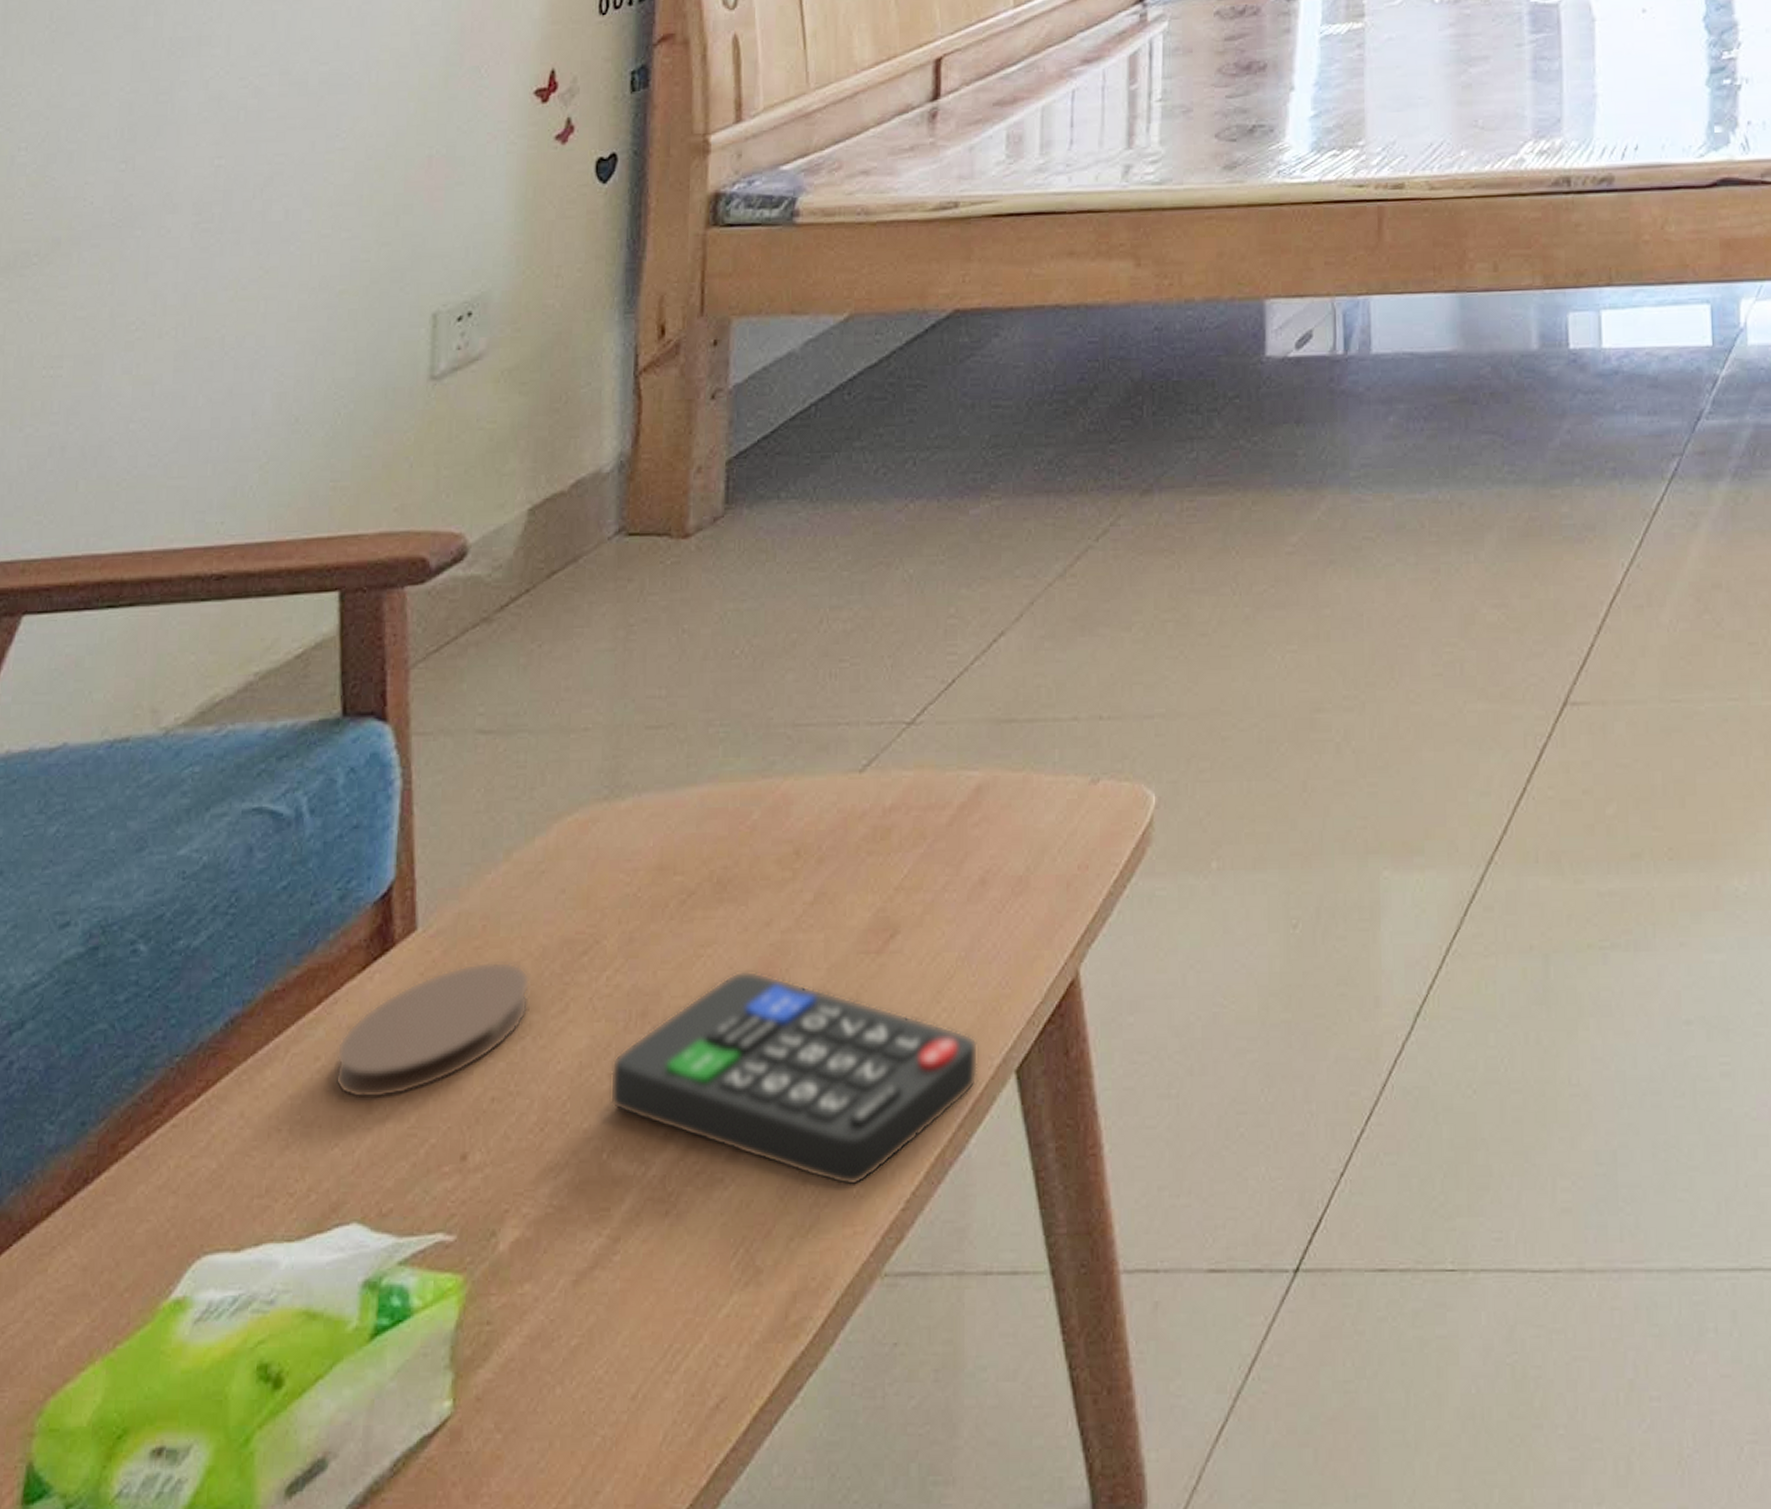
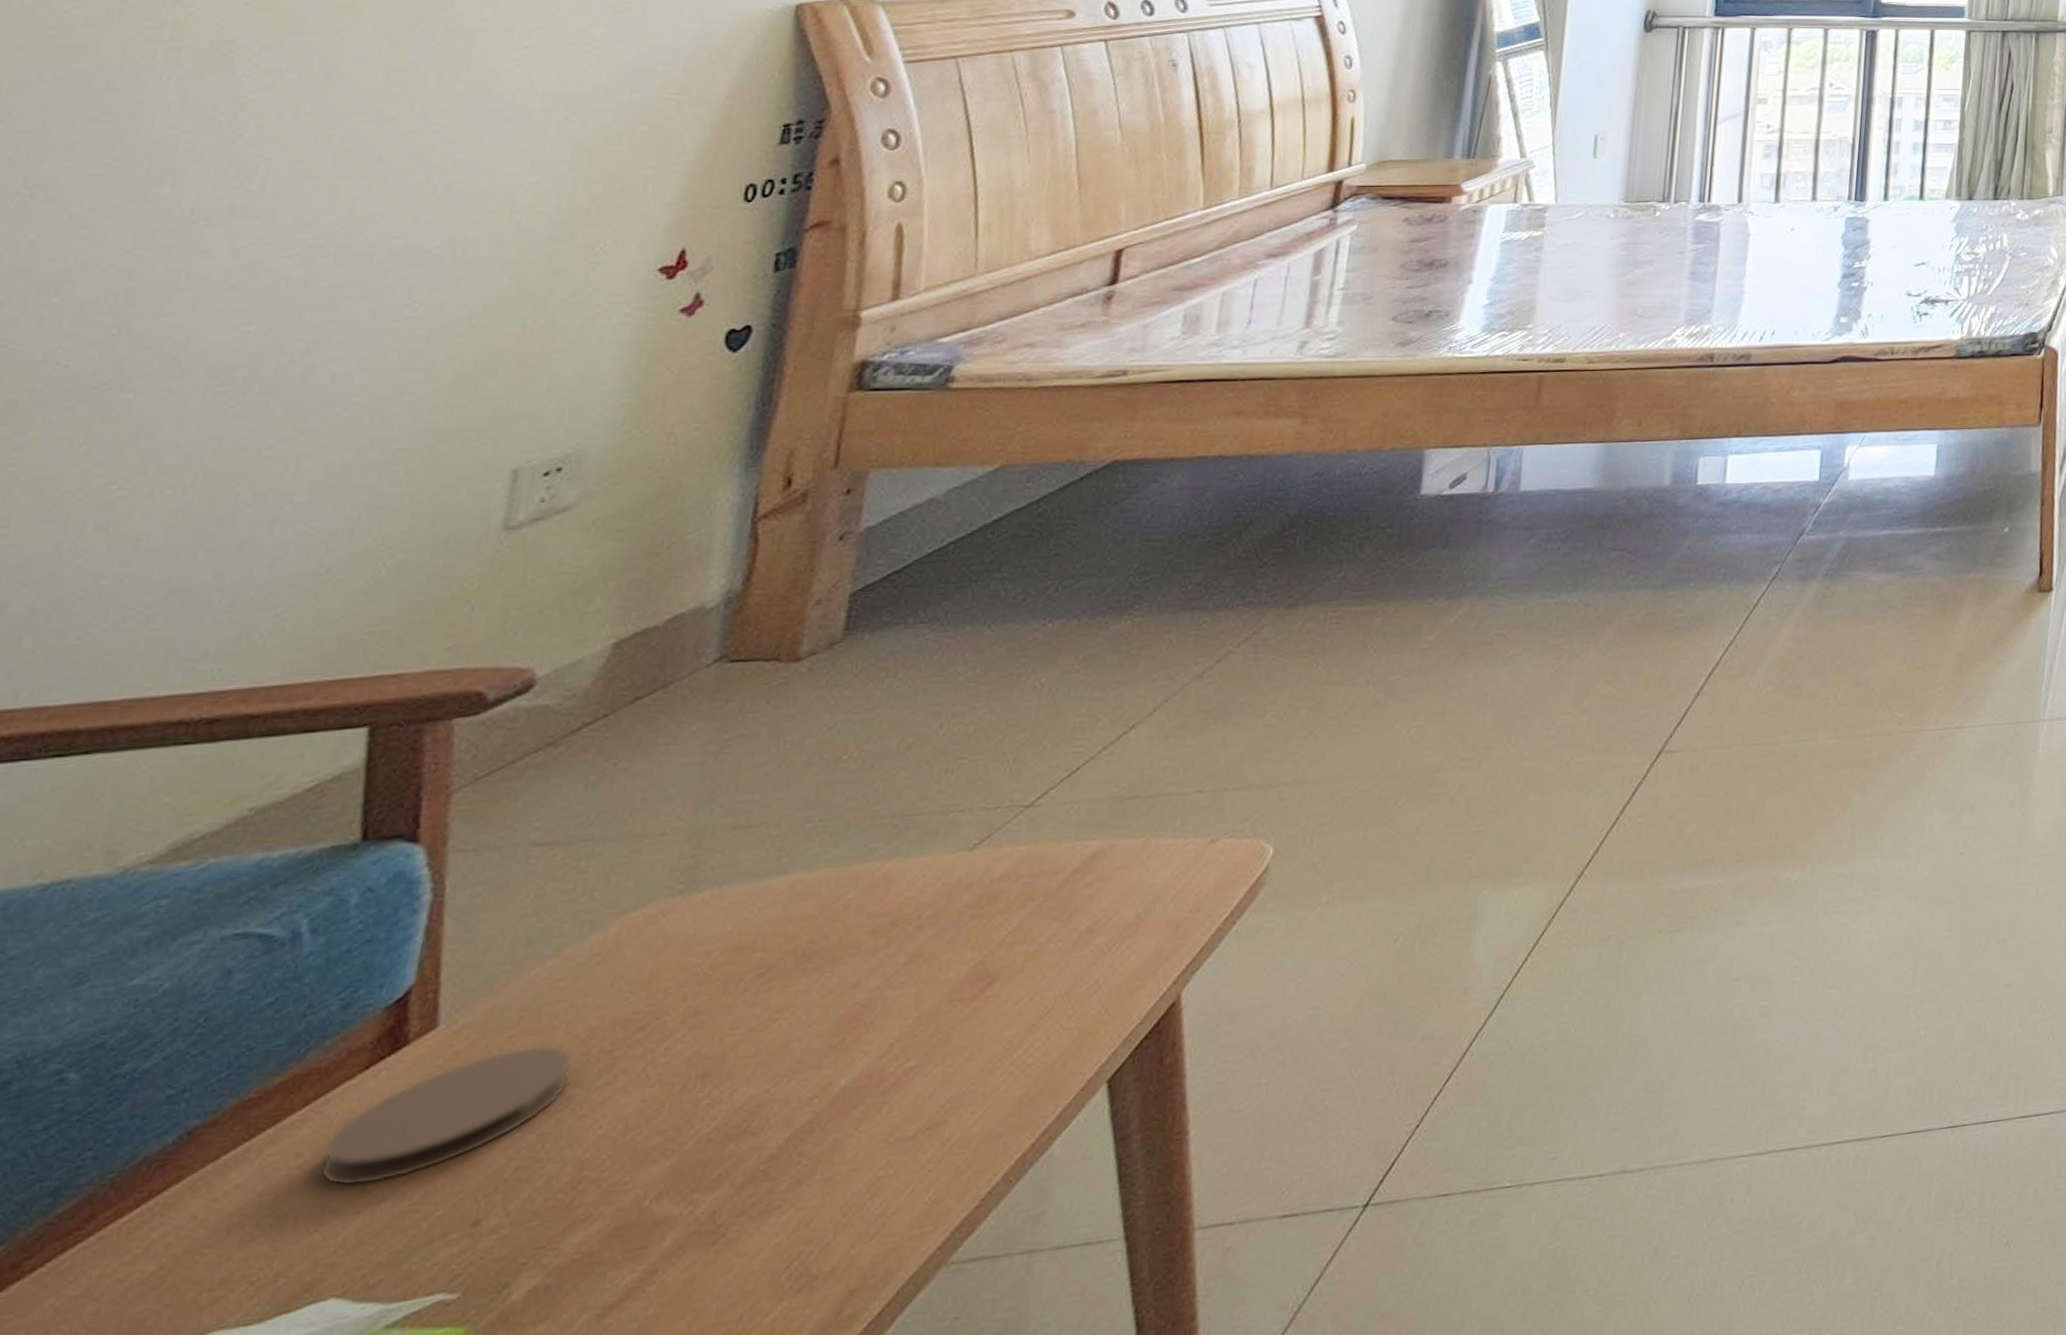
remote control: present [609,971,979,1187] -> none [657,1026,1071,1196]

